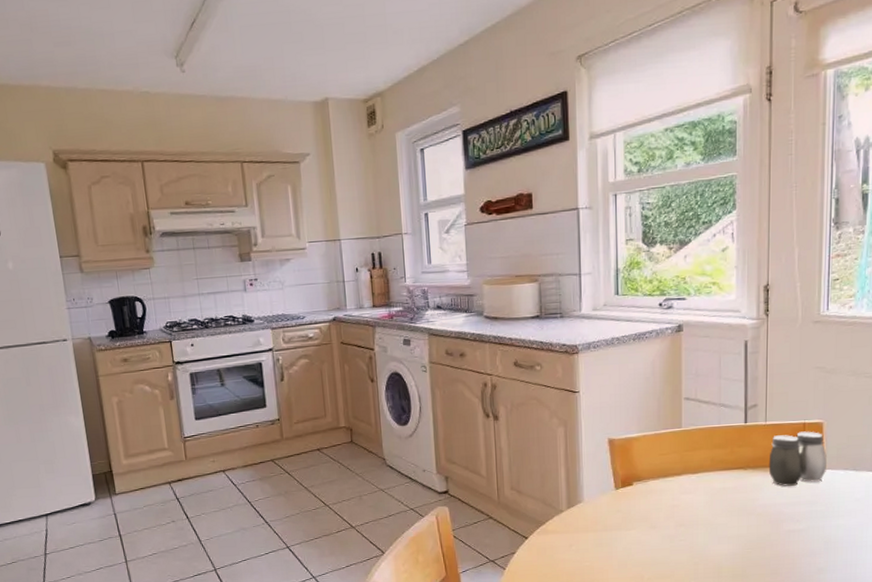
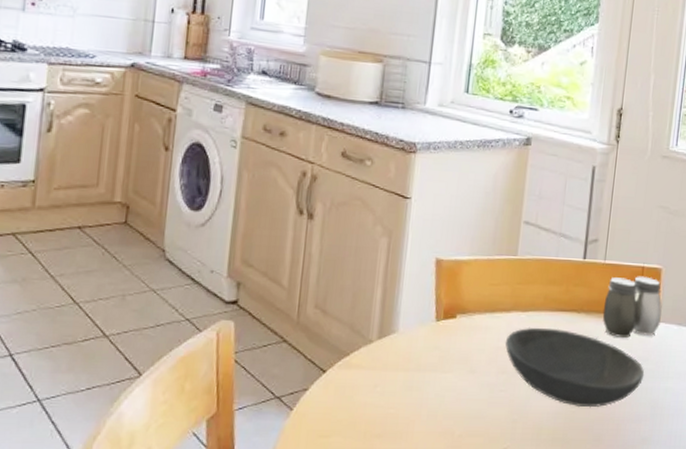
bowl: none [679,484,815,548] -> present [505,327,645,408]

